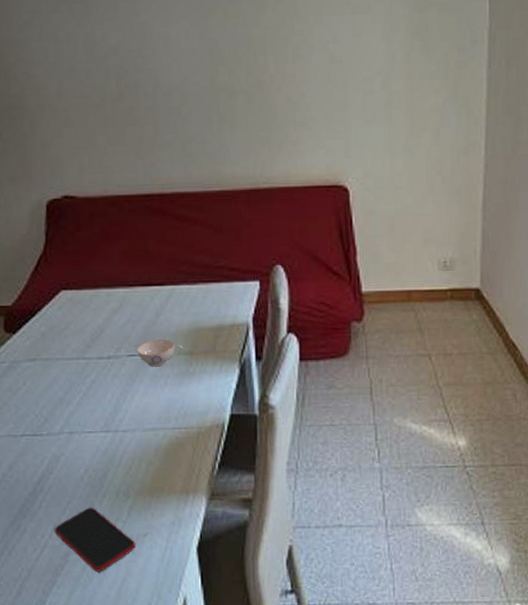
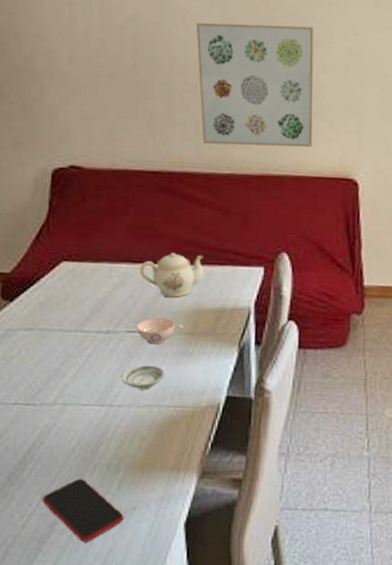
saucer: none [125,387,169,412] -> present [121,364,166,389]
teapot: none [136,273,201,318] -> present [139,252,204,297]
wall art: none [177,39,300,164] -> present [196,23,314,147]

